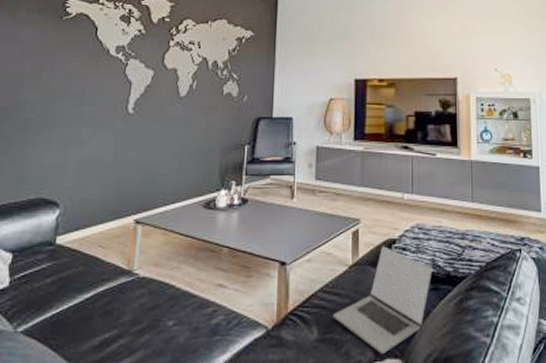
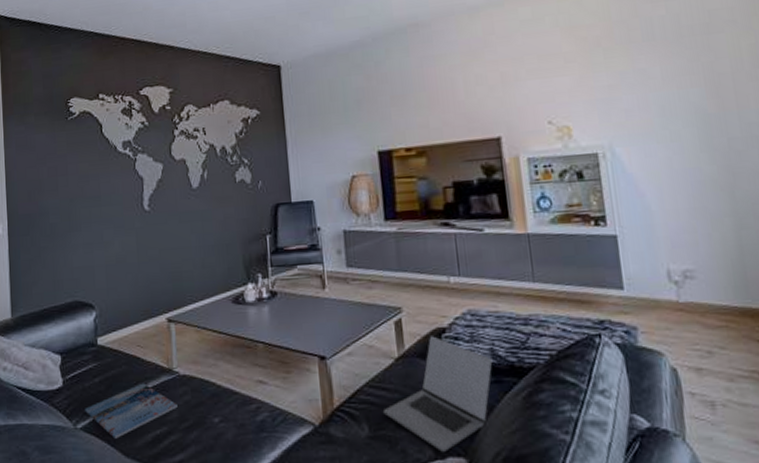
magazine: none [29,284,132,343] -> present [85,383,178,439]

